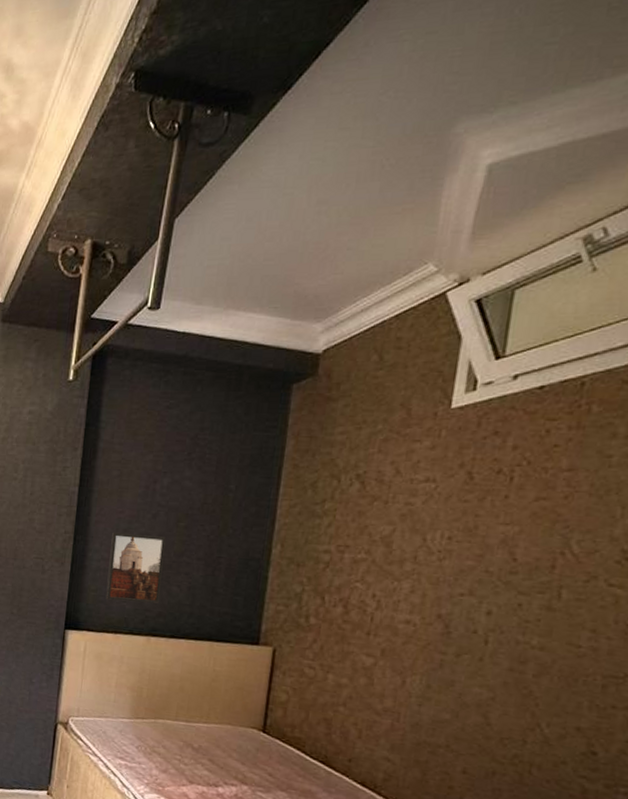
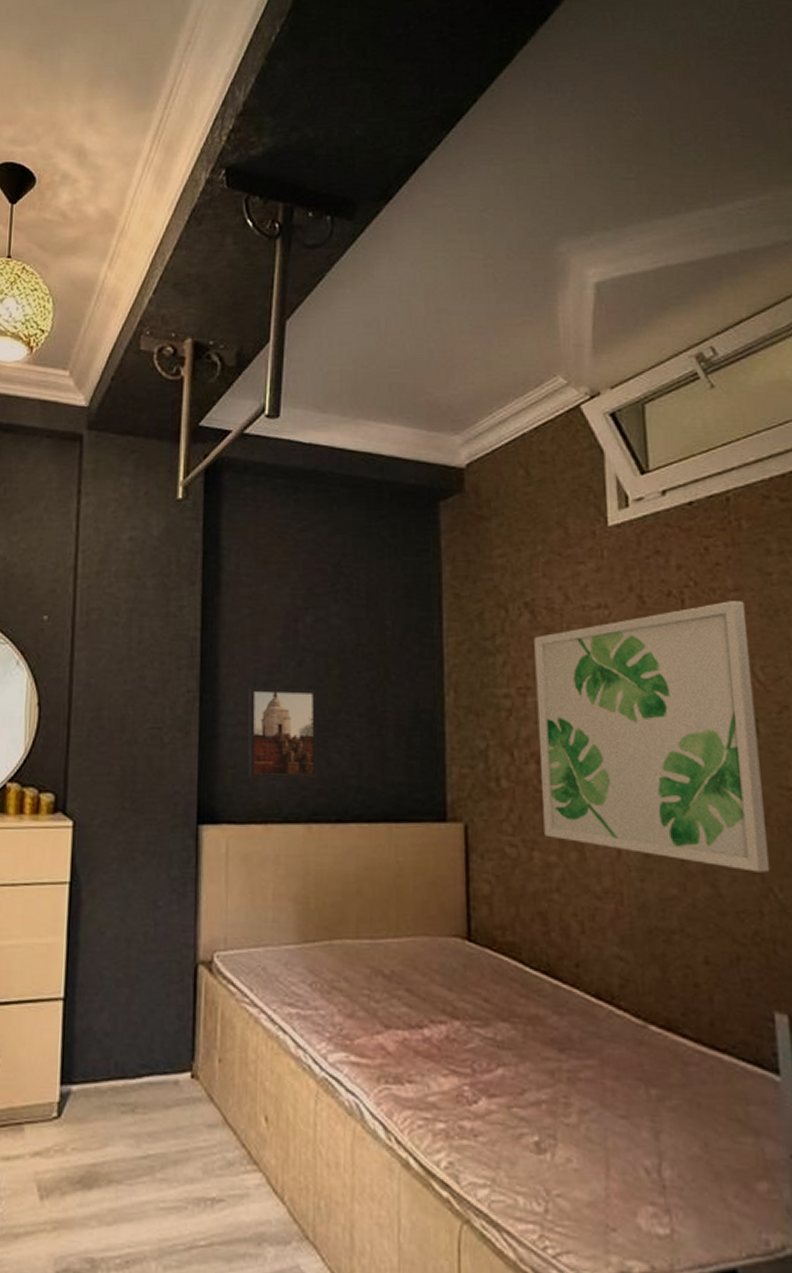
wall art: none [340,480,575,711] -> present [534,601,769,873]

